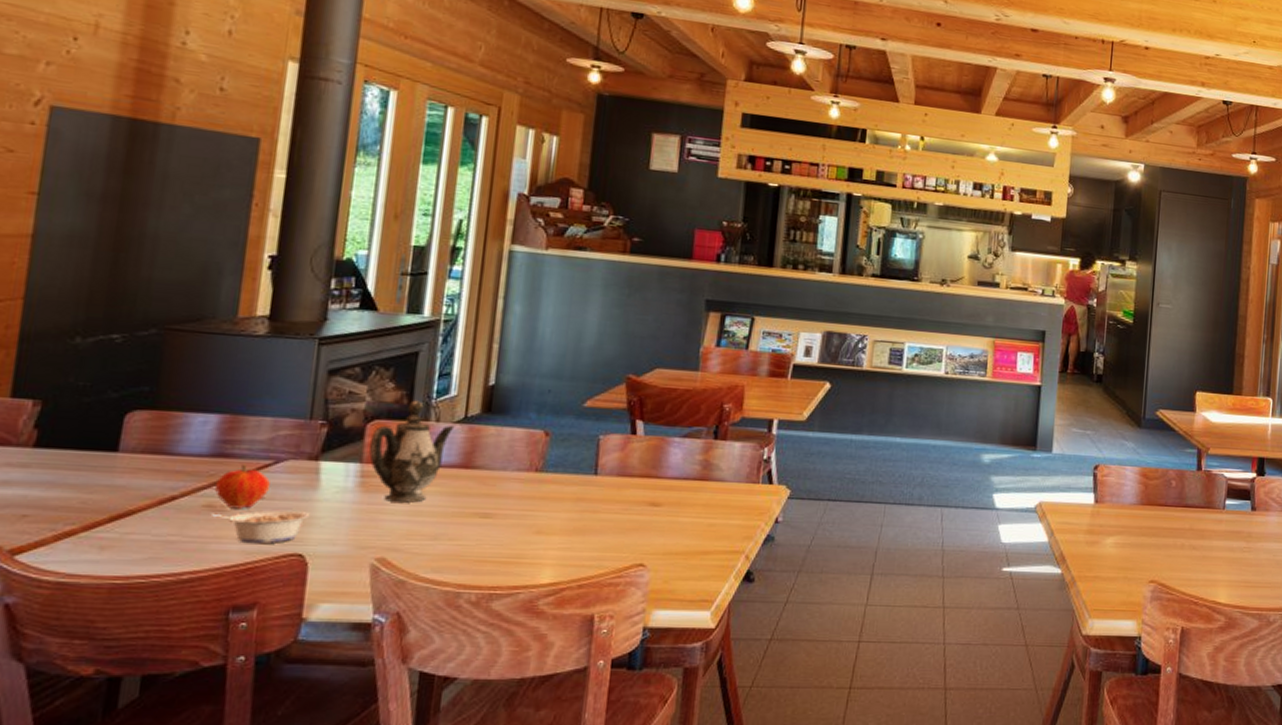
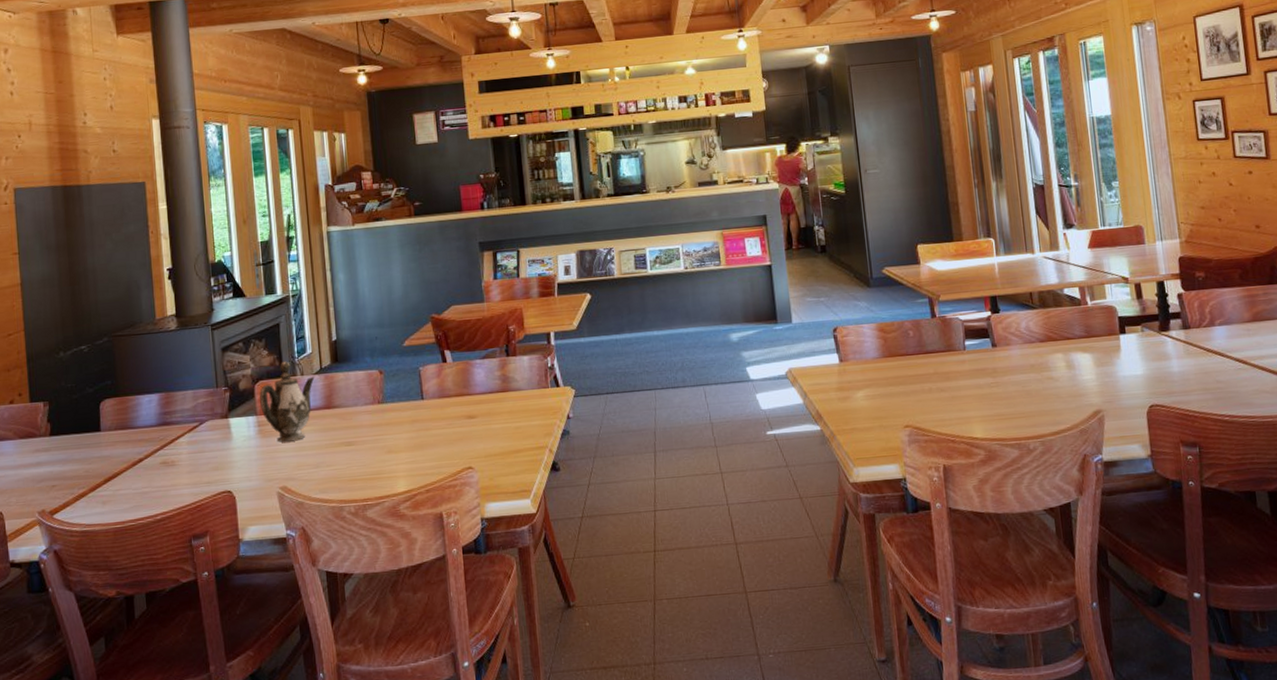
legume: present [212,510,310,544] -> none [167,458,230,488]
fruit: present [214,463,270,510] -> none [164,428,200,463]

